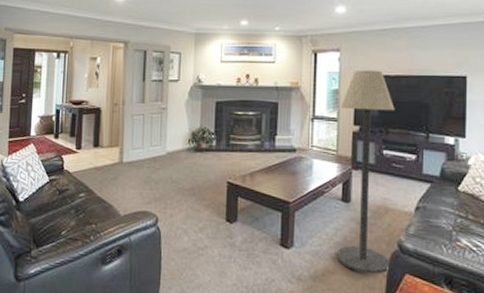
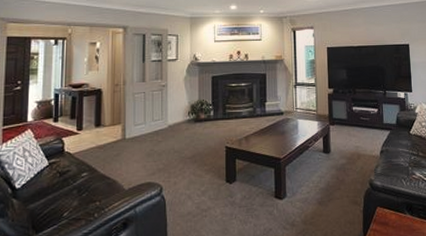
floor lamp: present [336,70,395,275] -> none [317,42,365,212]

